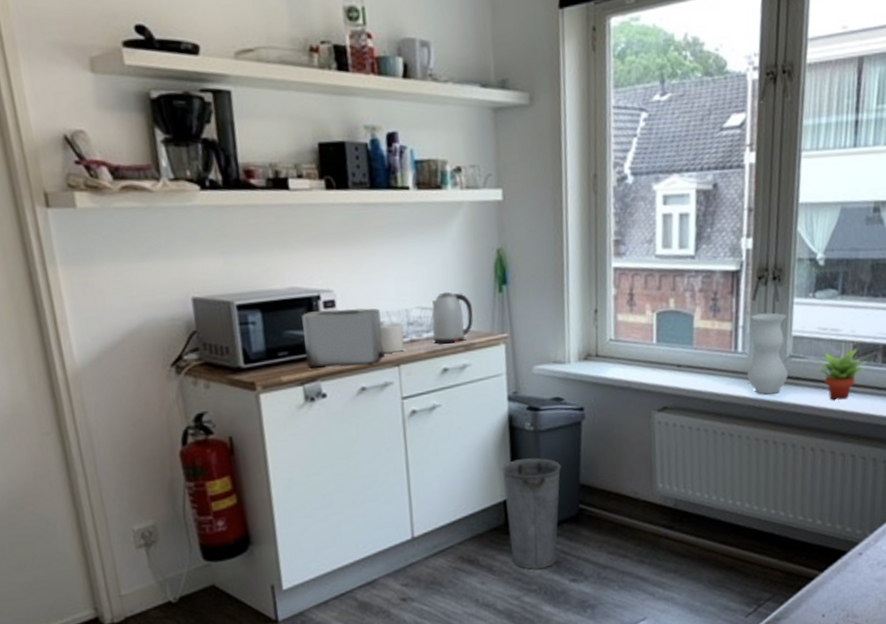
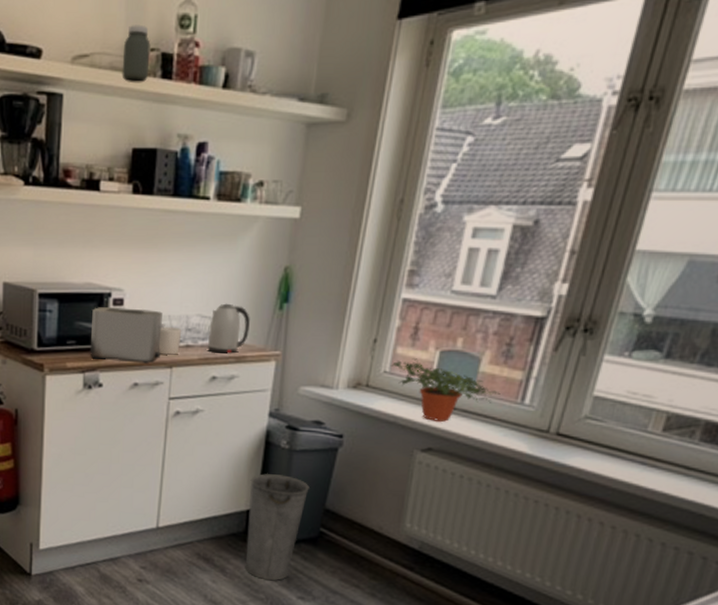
jar: none [291,17,323,77] -> present [122,24,151,83]
potted plant: none [615,323,716,381] -> present [391,358,501,423]
vase: present [746,312,788,395] -> none [528,365,592,454]
succulent plant: present [816,347,868,401] -> none [613,419,681,474]

